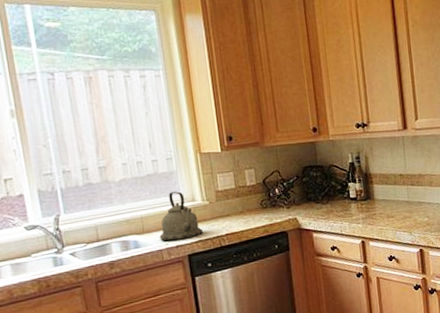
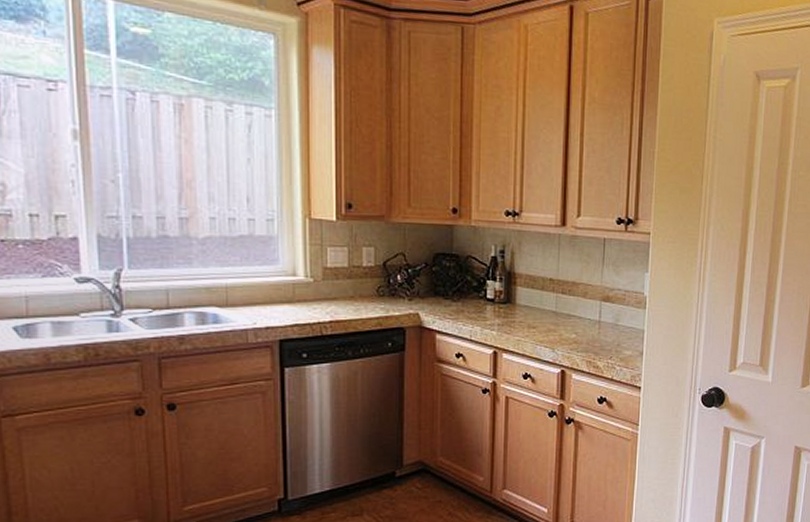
kettle: present [159,191,204,241] -> none [246,261,302,320]

